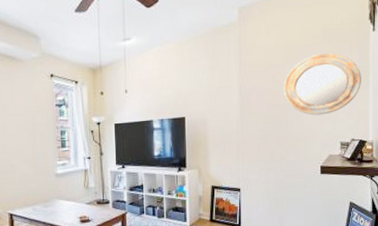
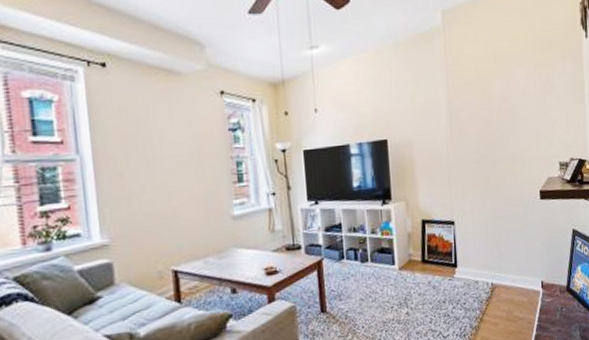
home mirror: present [284,53,361,115] -> none [496,62,577,133]

